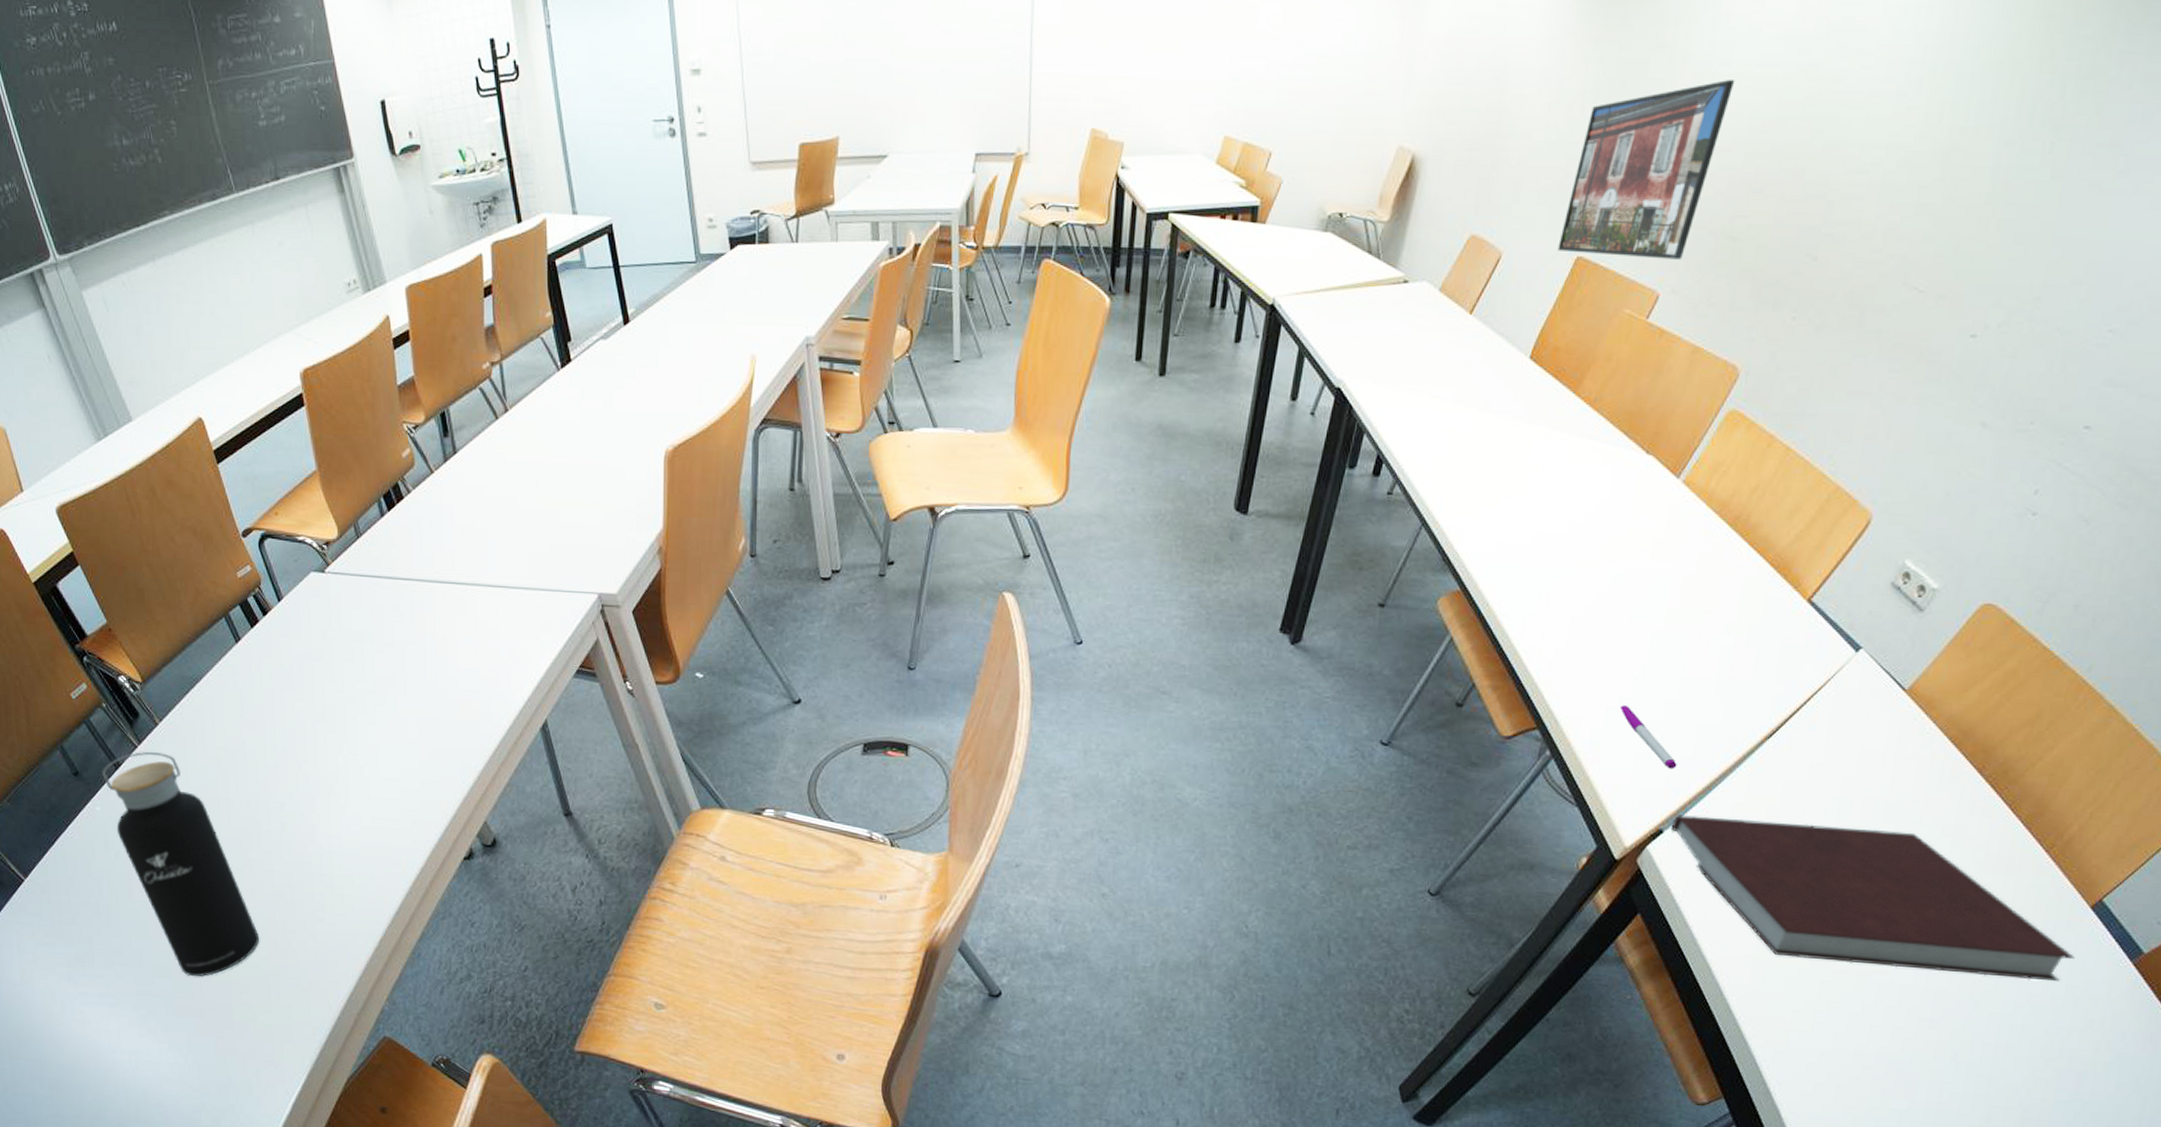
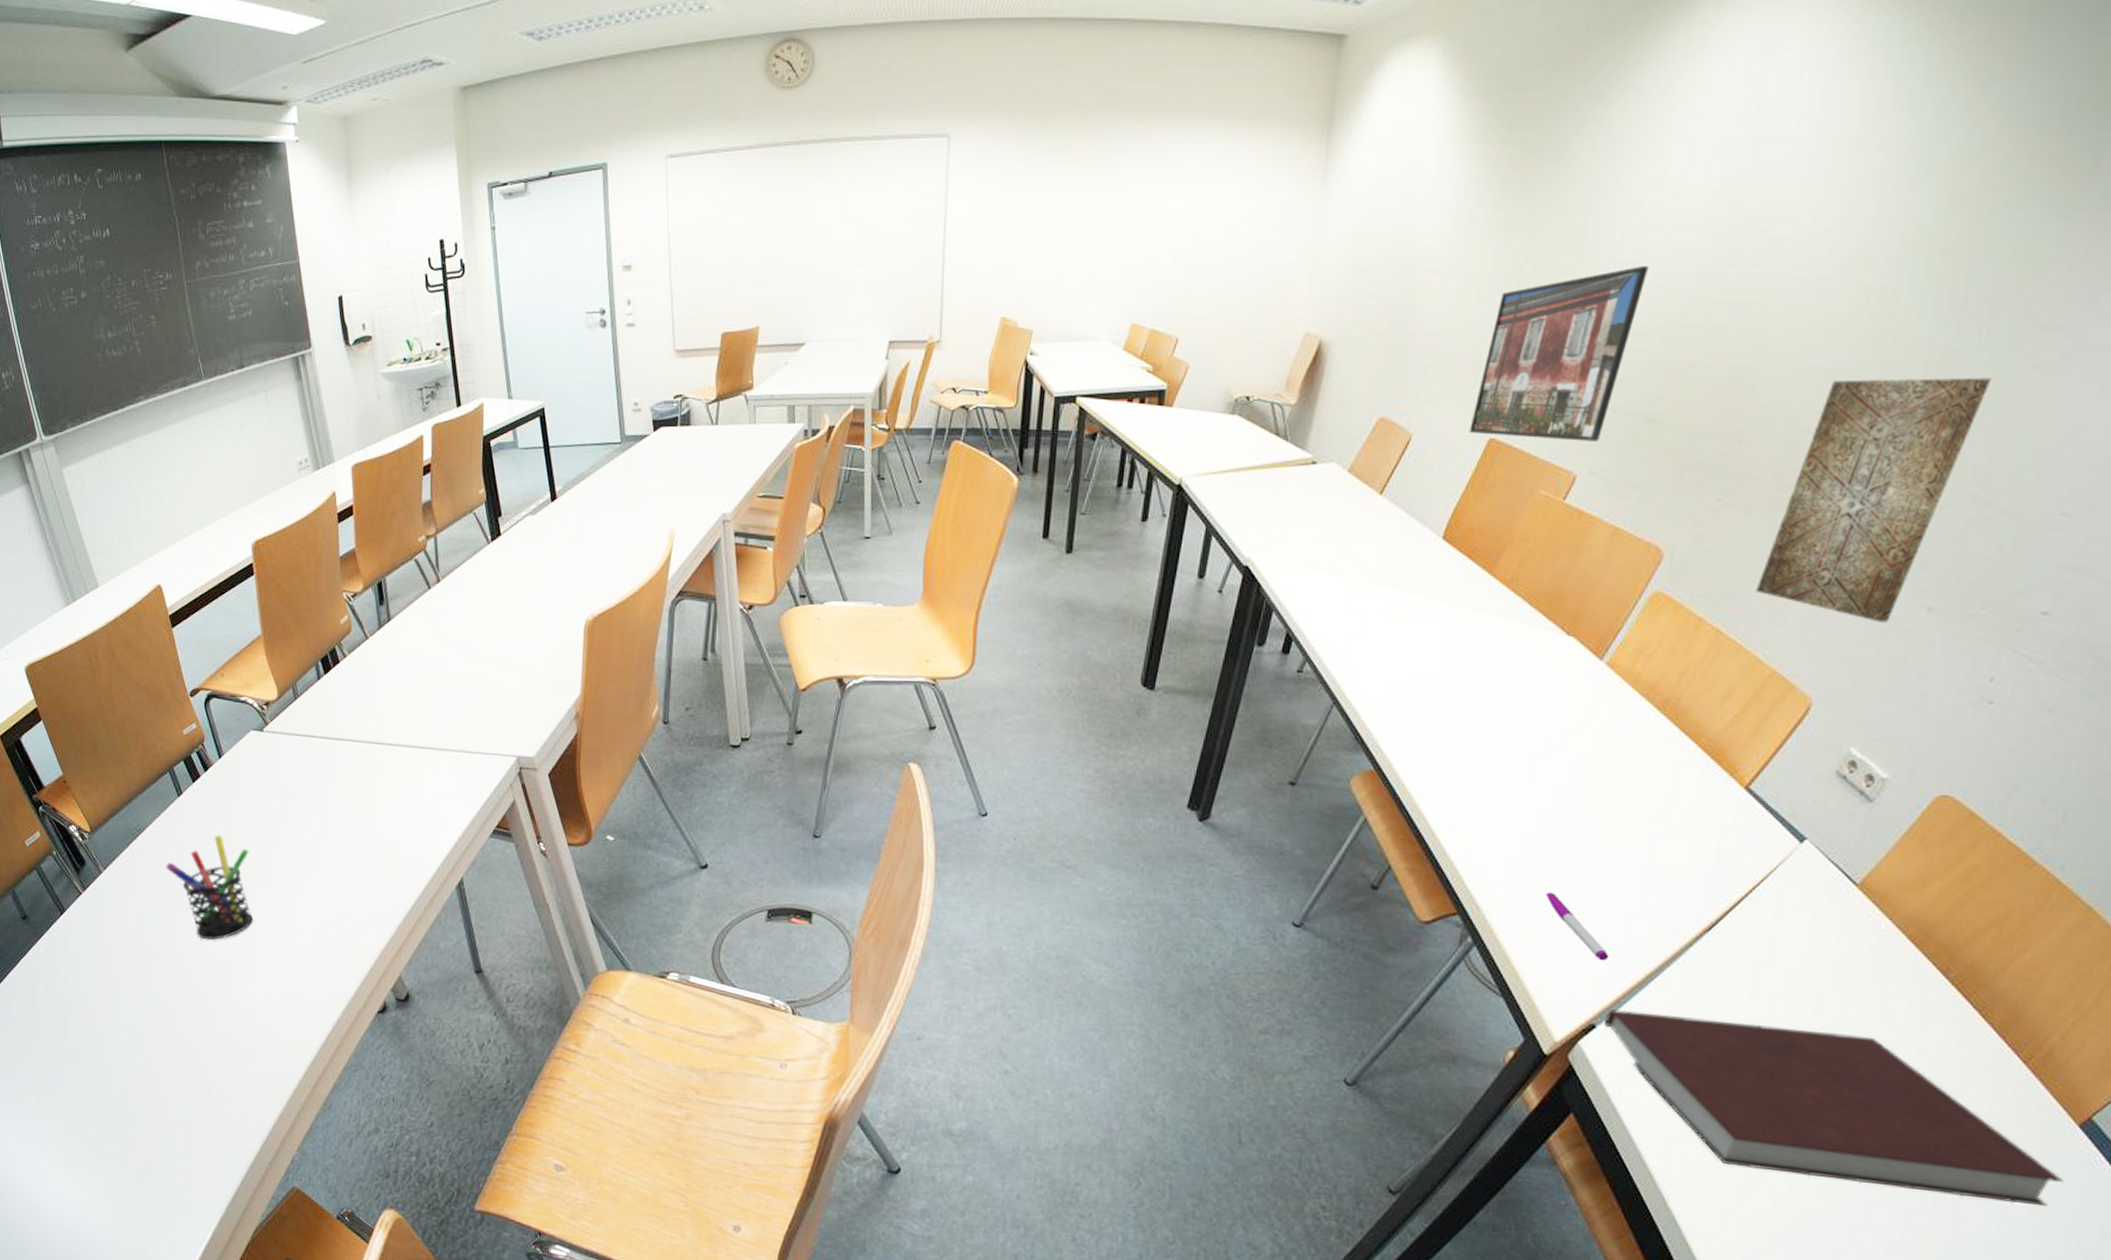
water bottle: present [101,751,260,977] -> none [47,898,182,1120]
pen holder: none [226,682,327,792] -> present [165,835,254,941]
wall art: none [1824,195,2052,438] -> present [1755,377,1992,623]

